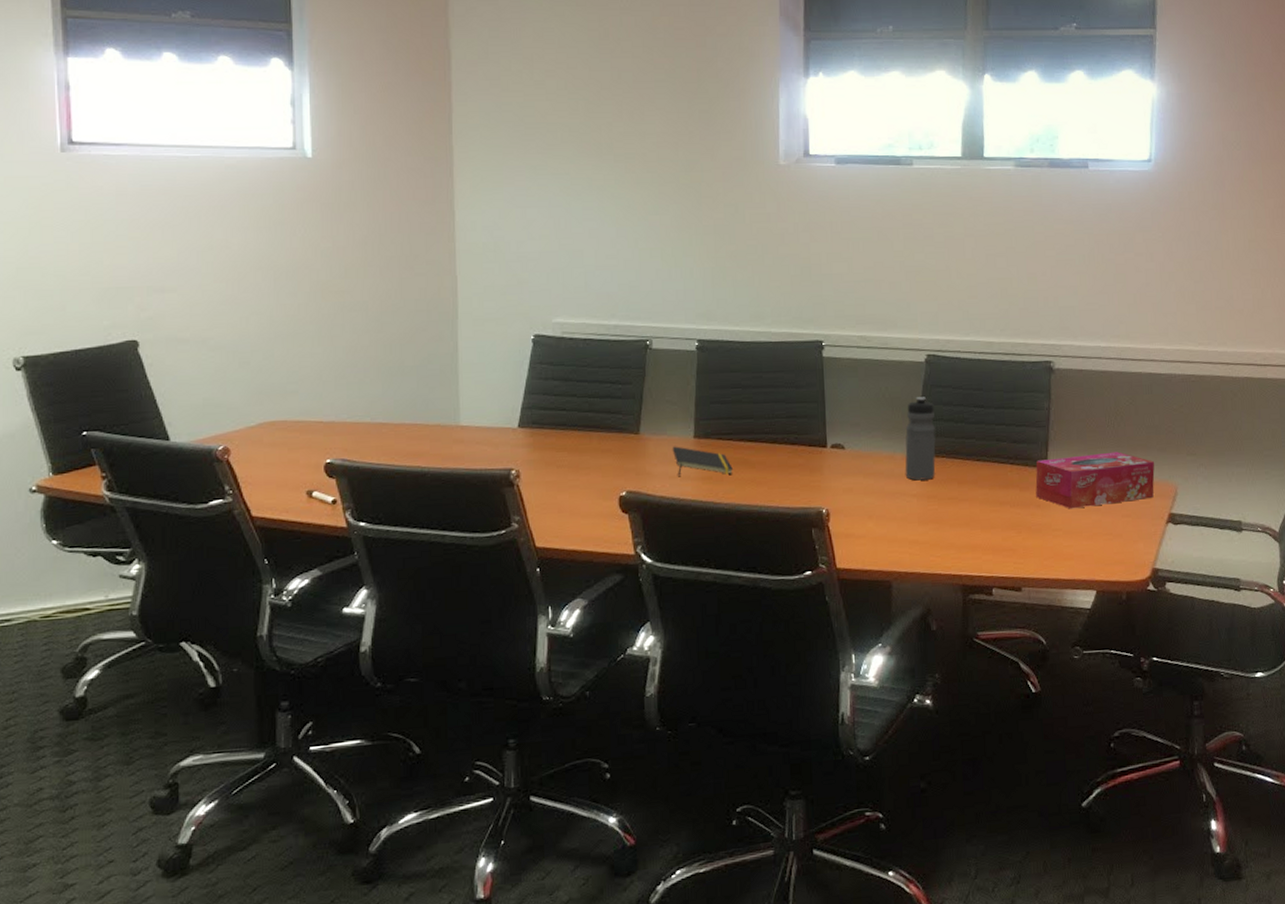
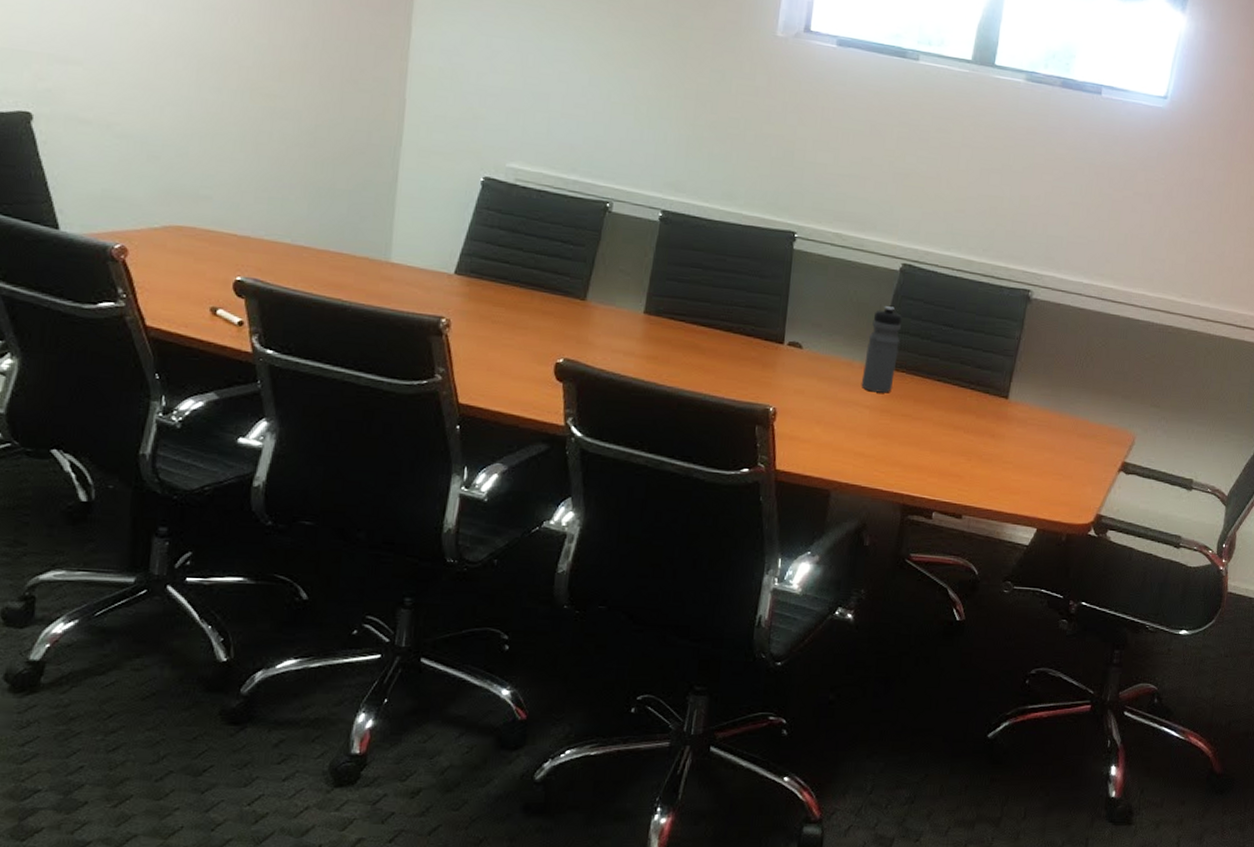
notepad: present [672,446,733,477] -> none [618,319,681,357]
tissue box: present [1035,451,1155,509] -> none [992,389,1116,445]

